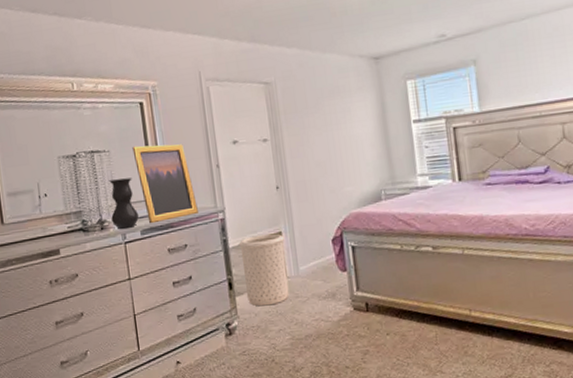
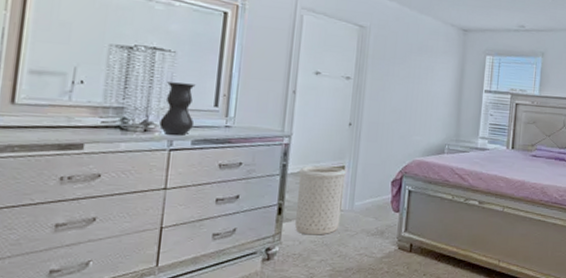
picture frame: present [132,144,200,224] -> none [203,53,264,136]

